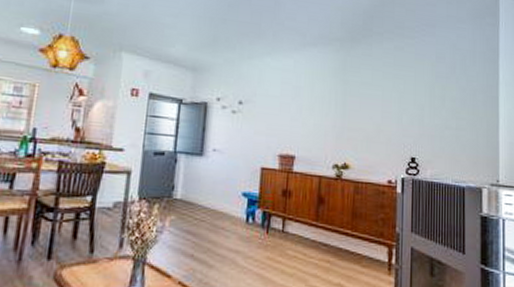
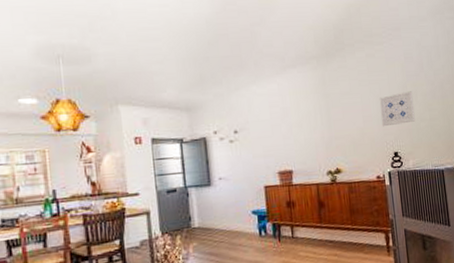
wall art: none [401,93,440,128] -> present [379,91,416,127]

